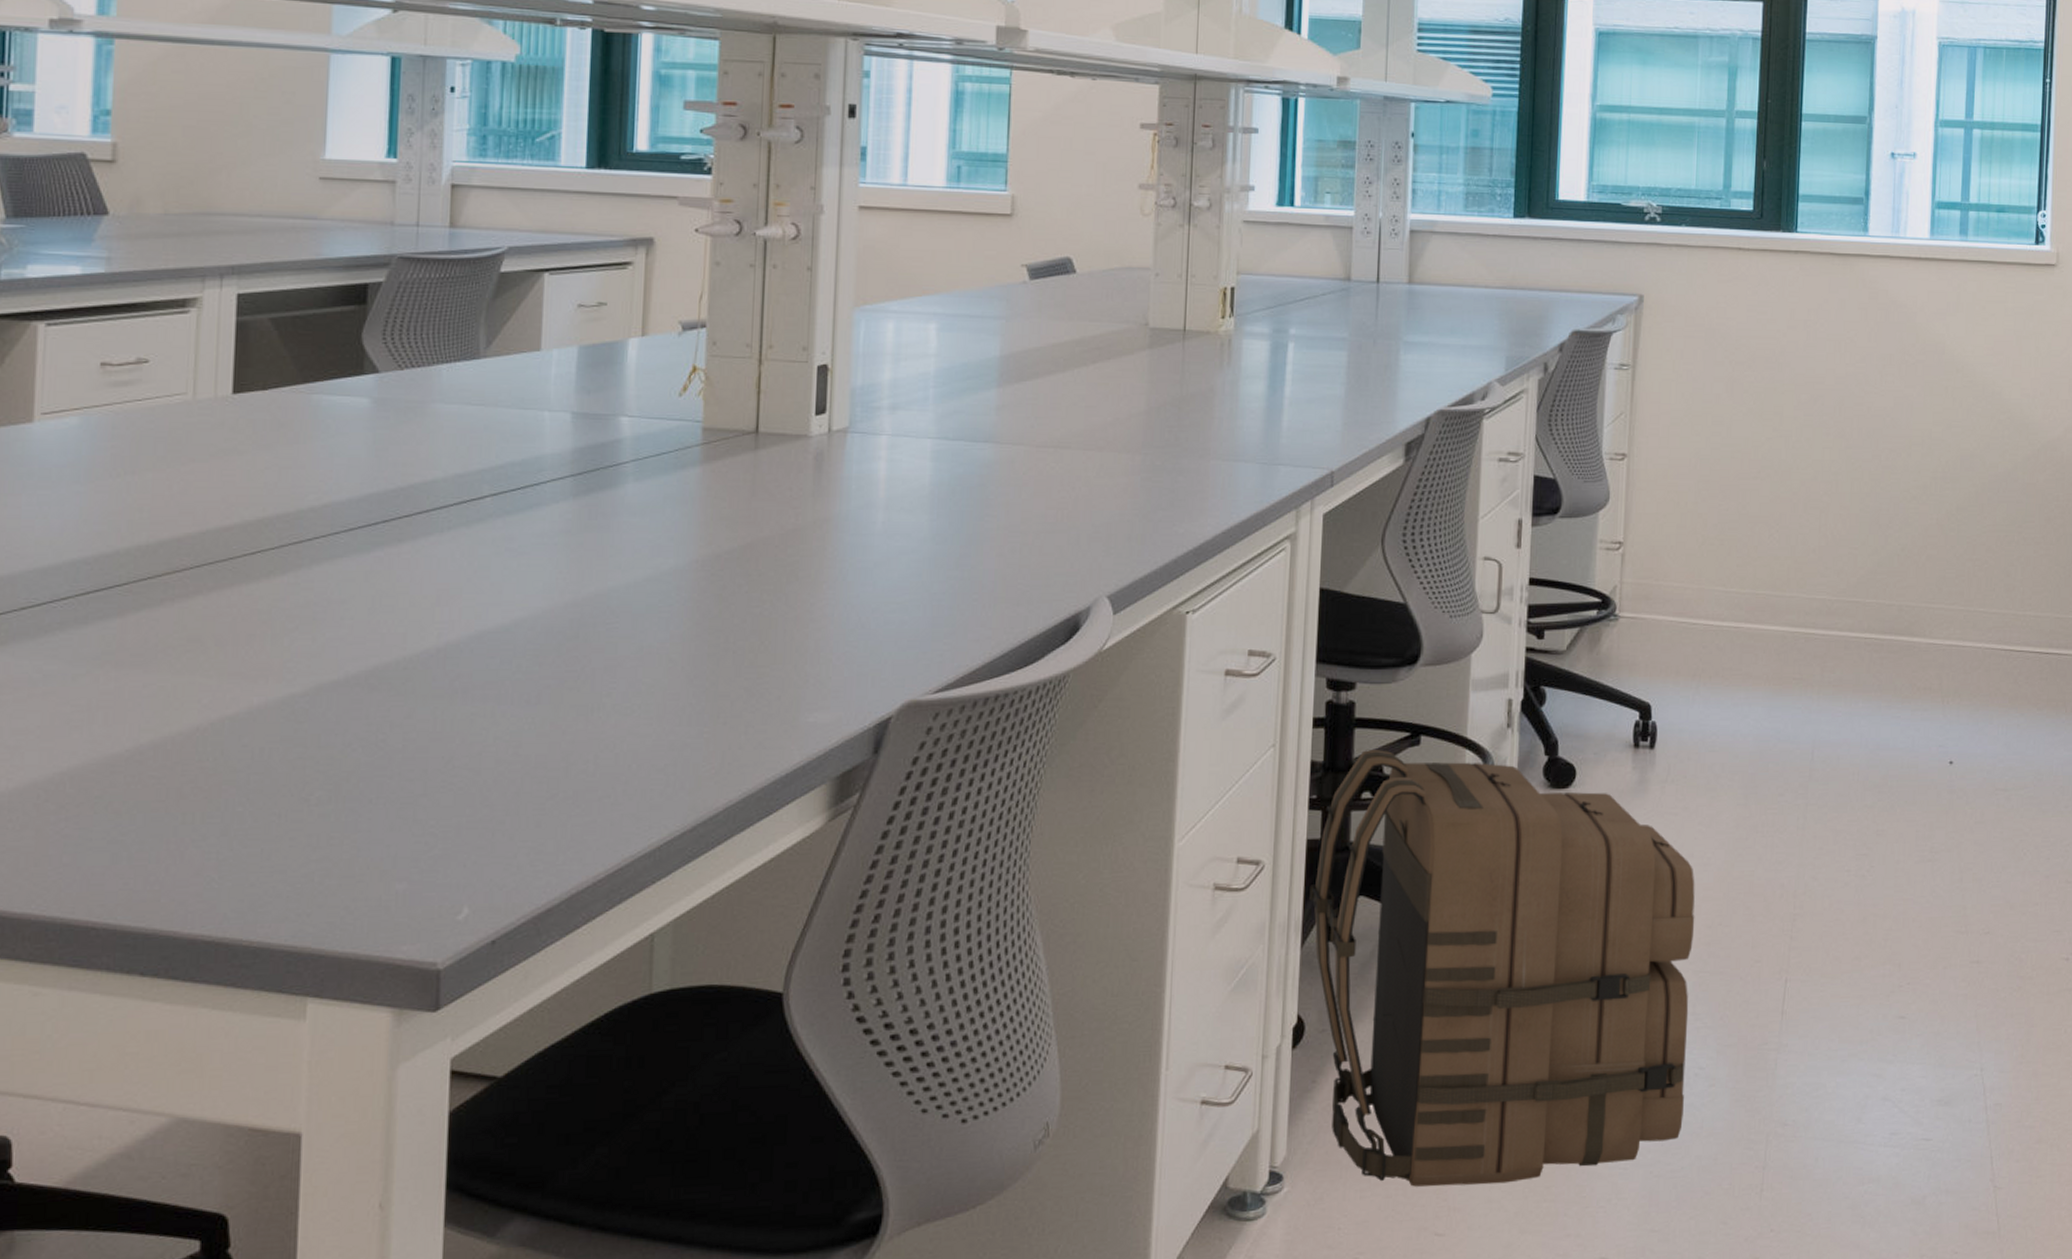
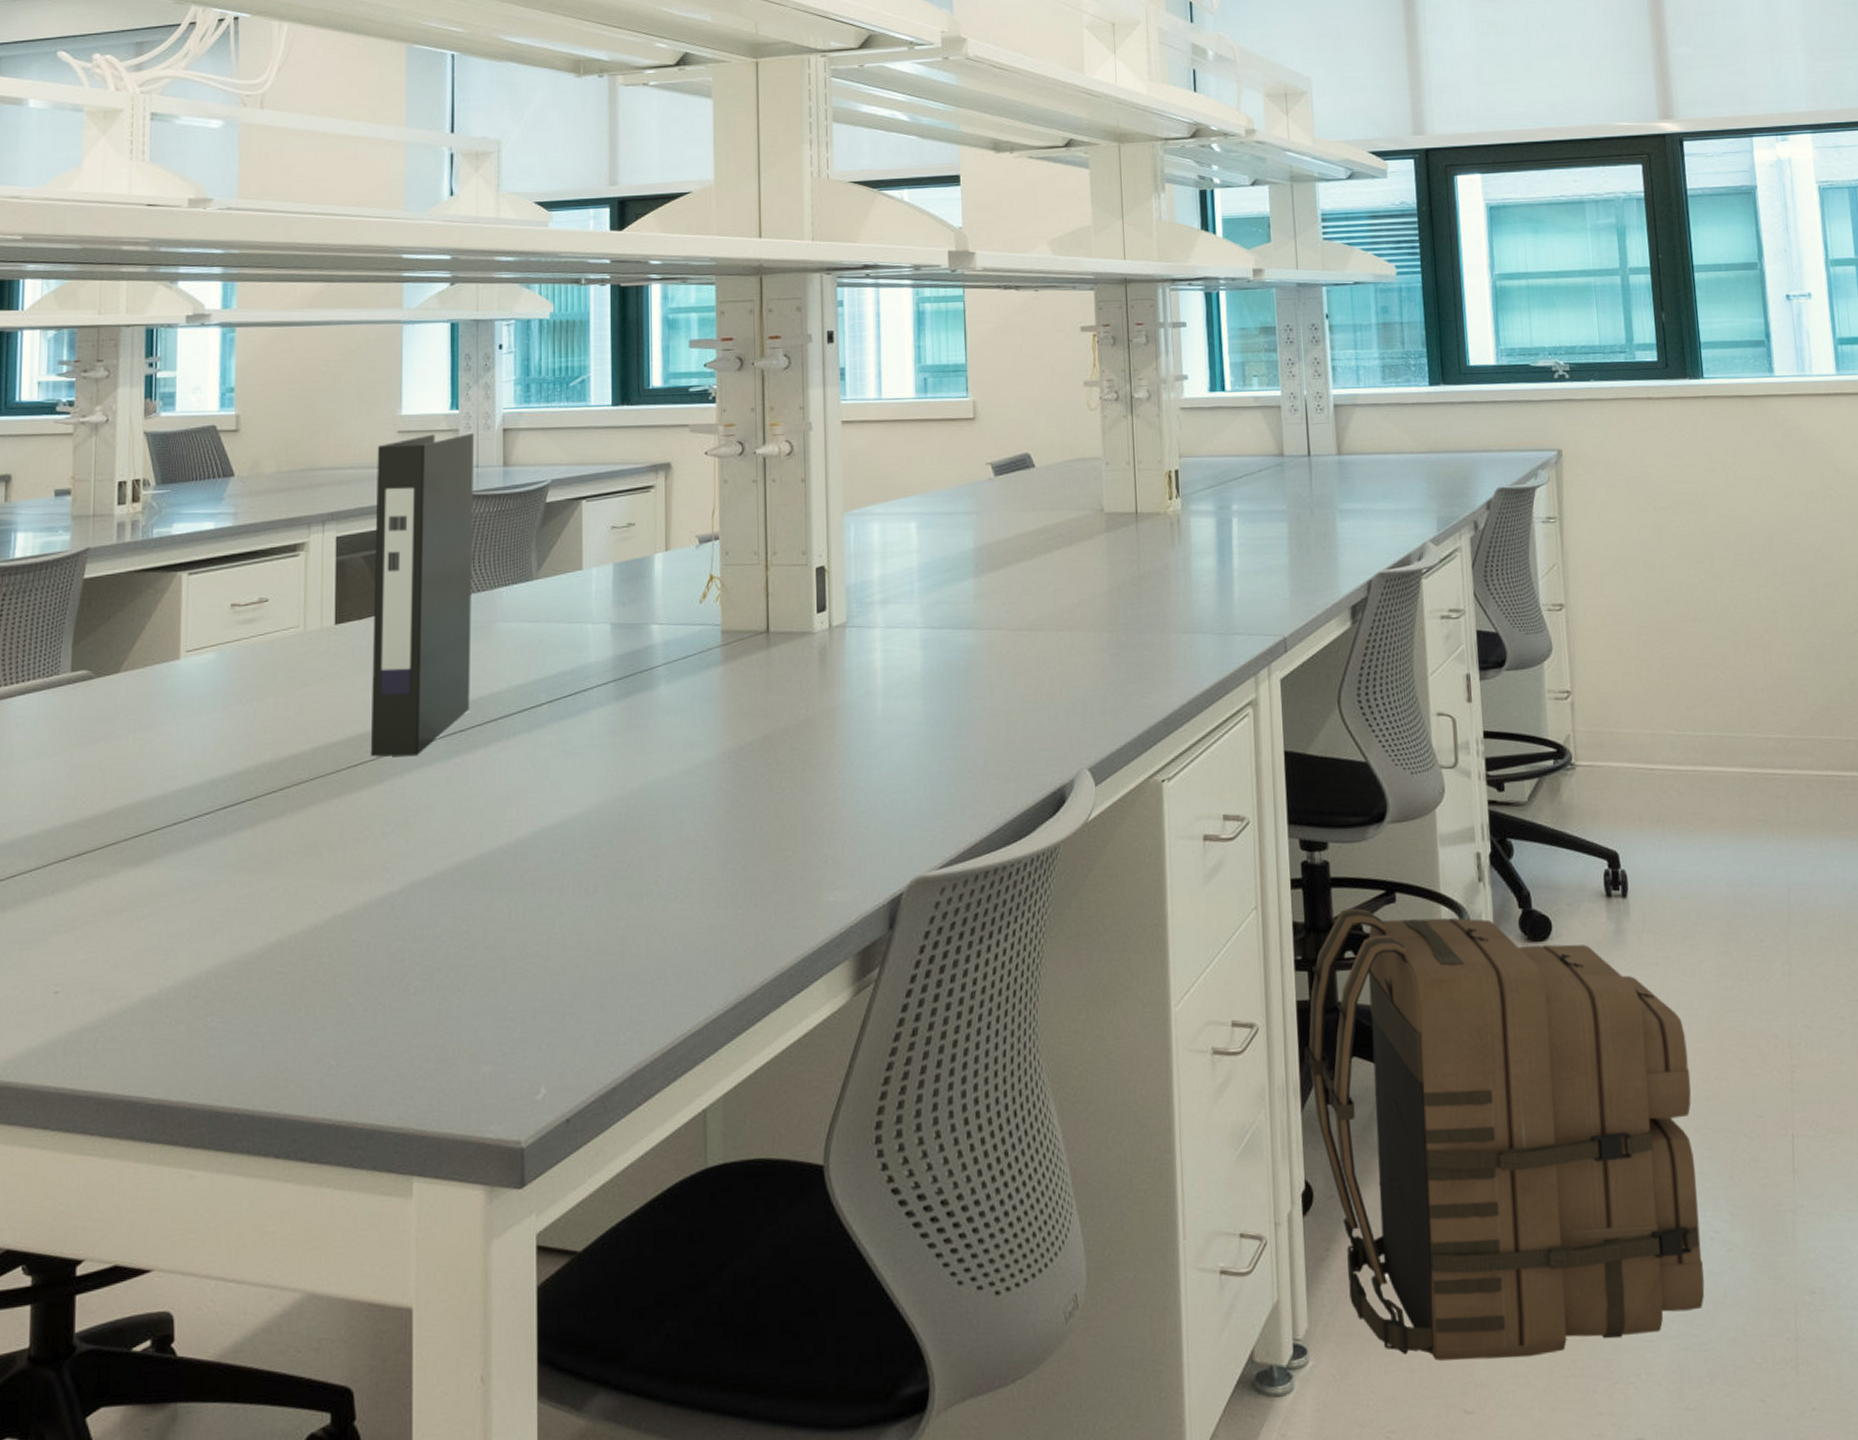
binder: none [271,184,416,545] -> present [370,433,475,757]

